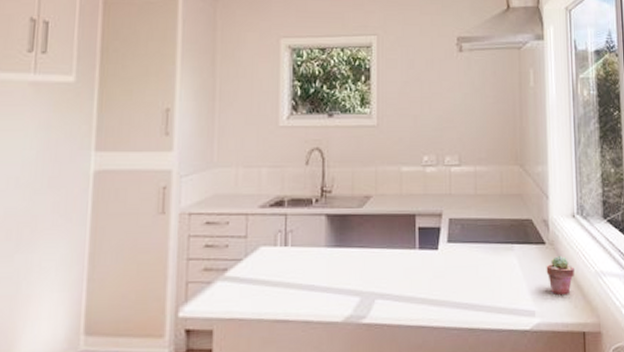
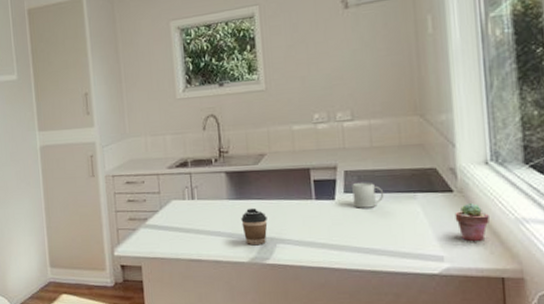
coffee cup: none [339,257,367,301] -> present [241,207,268,245]
mug: none [455,231,485,260] -> present [352,182,384,208]

